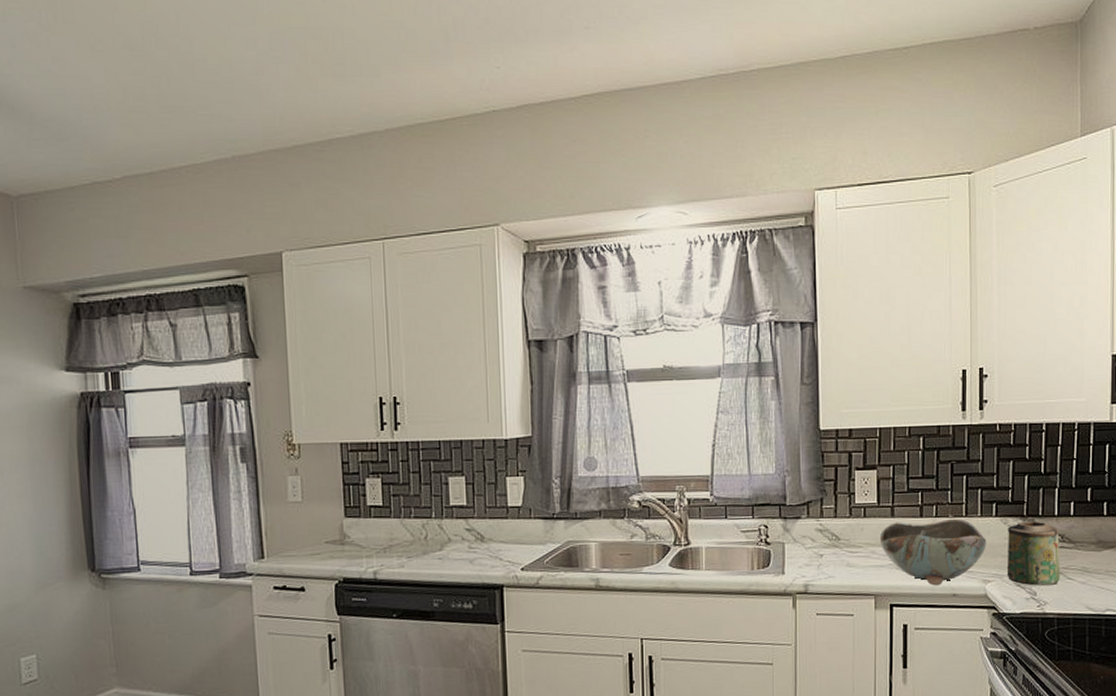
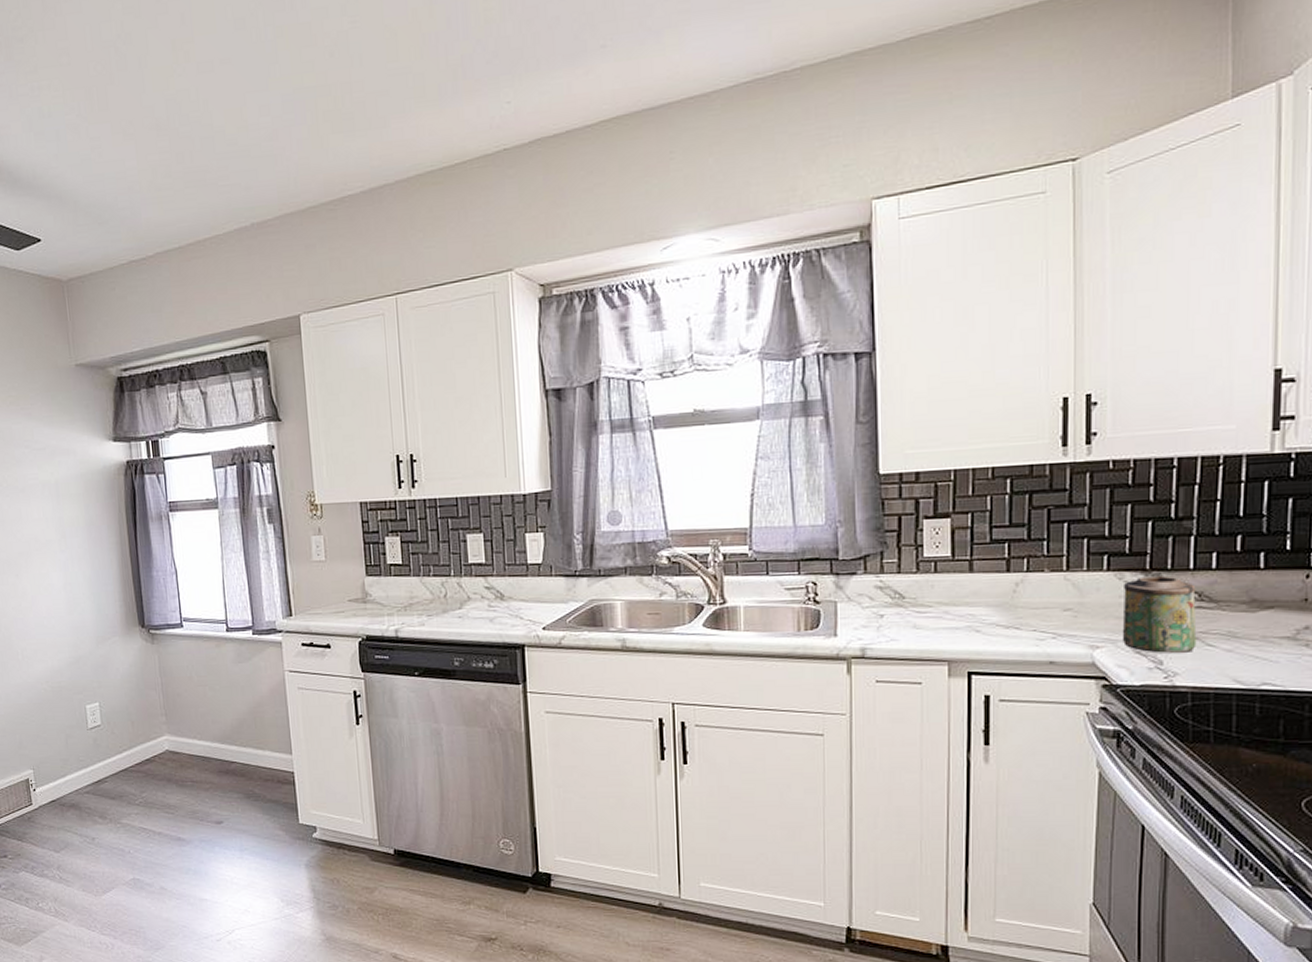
bowl: present [879,518,986,586] -> none [954,573,1095,652]

